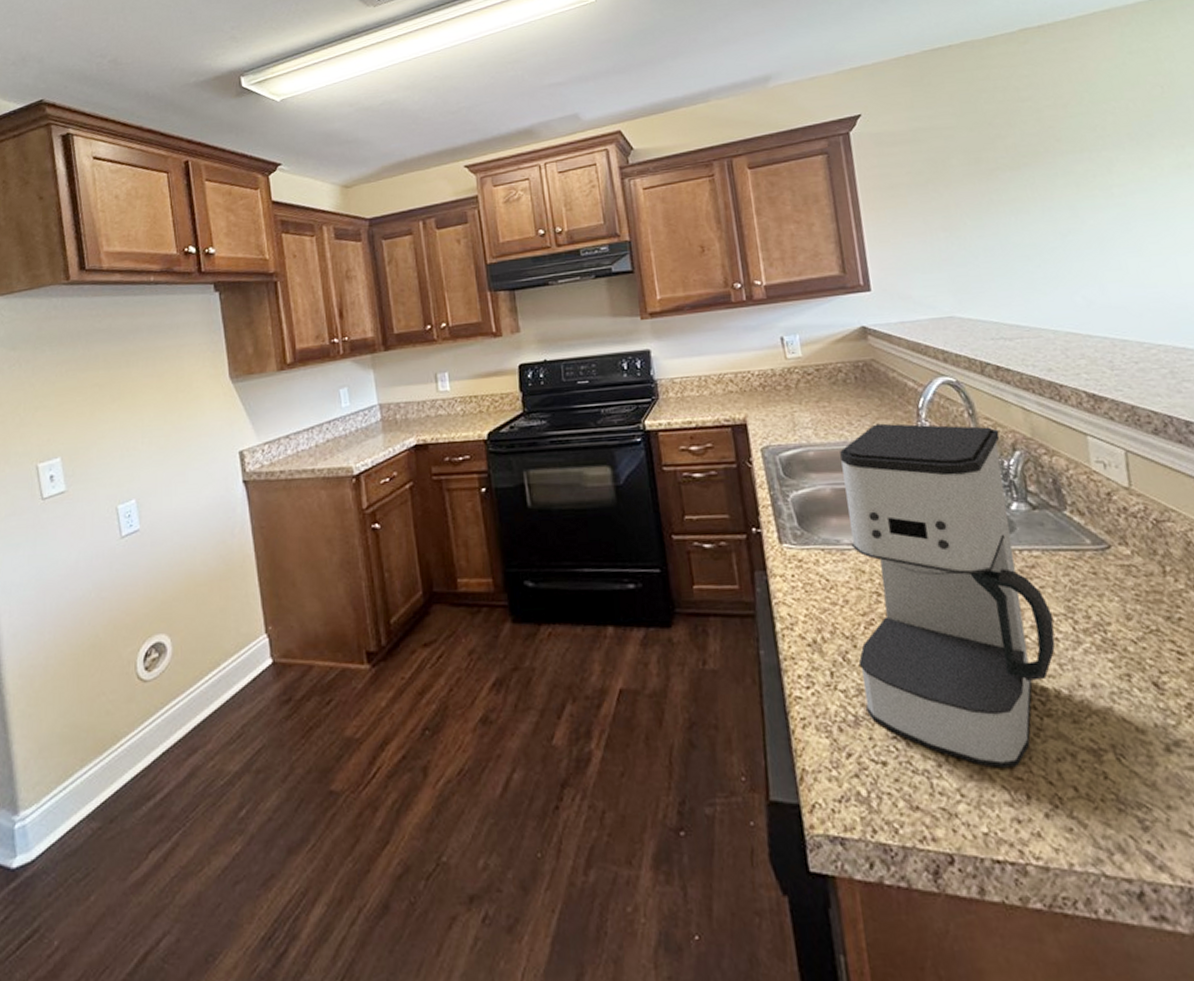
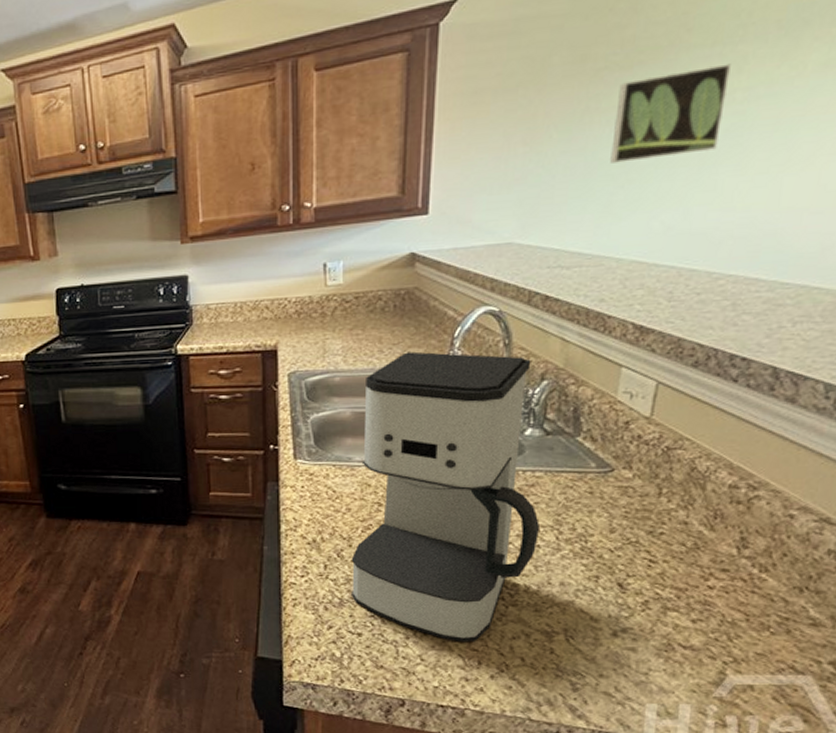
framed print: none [1013,166,1111,246] -> present [610,63,731,163]

